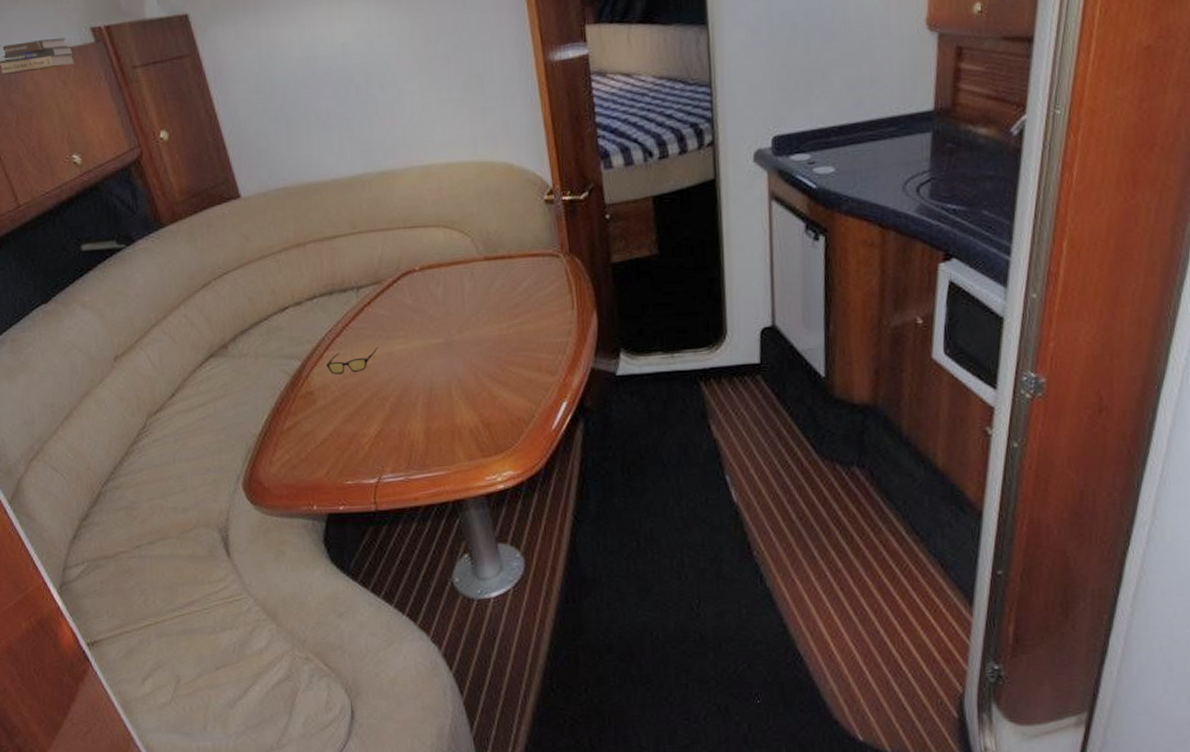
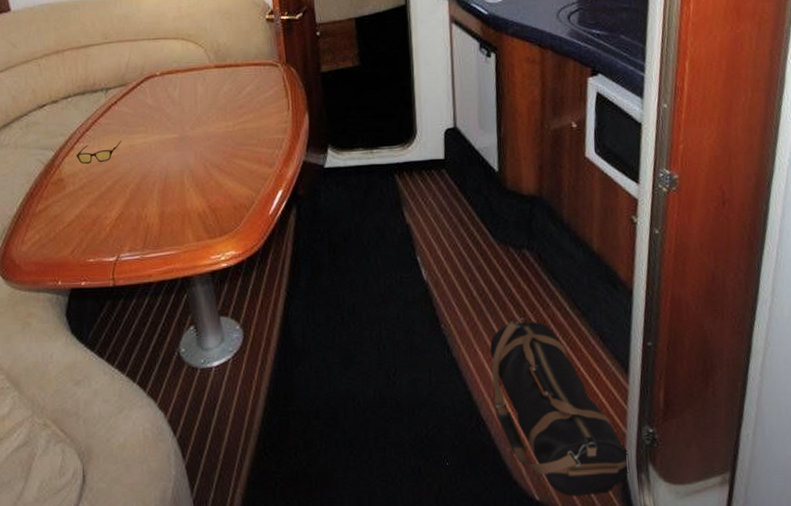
duffel bag: none [810,543,969,736] -> present [490,317,630,496]

